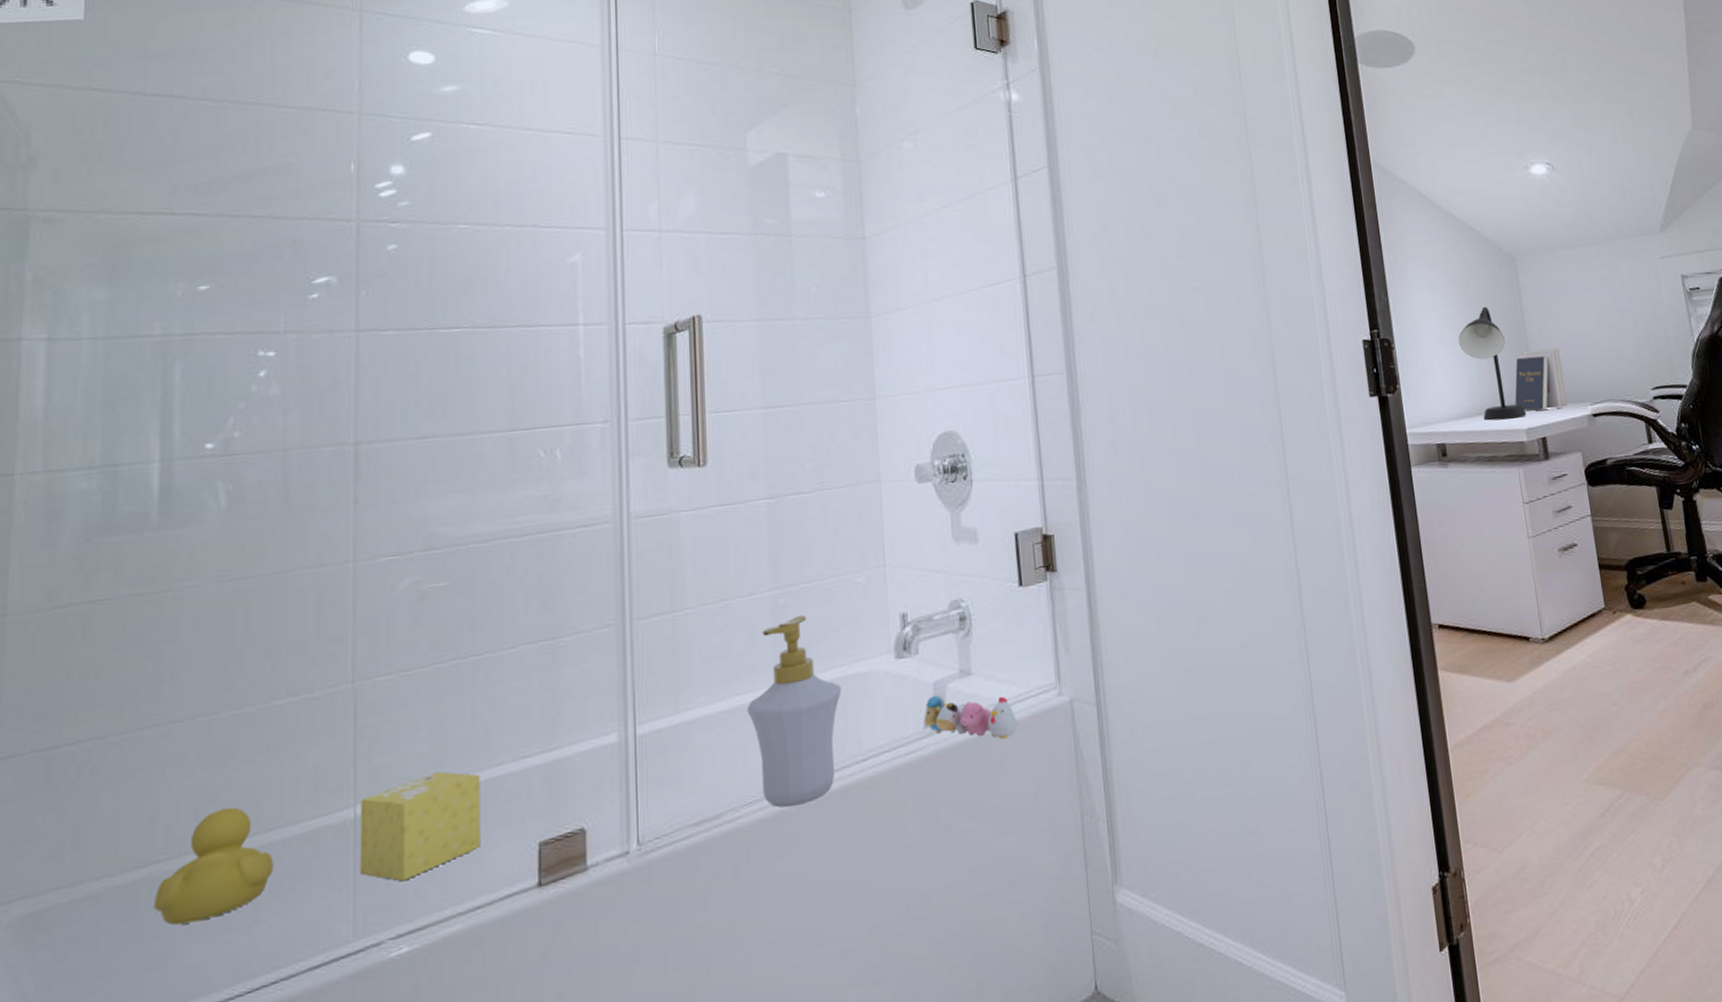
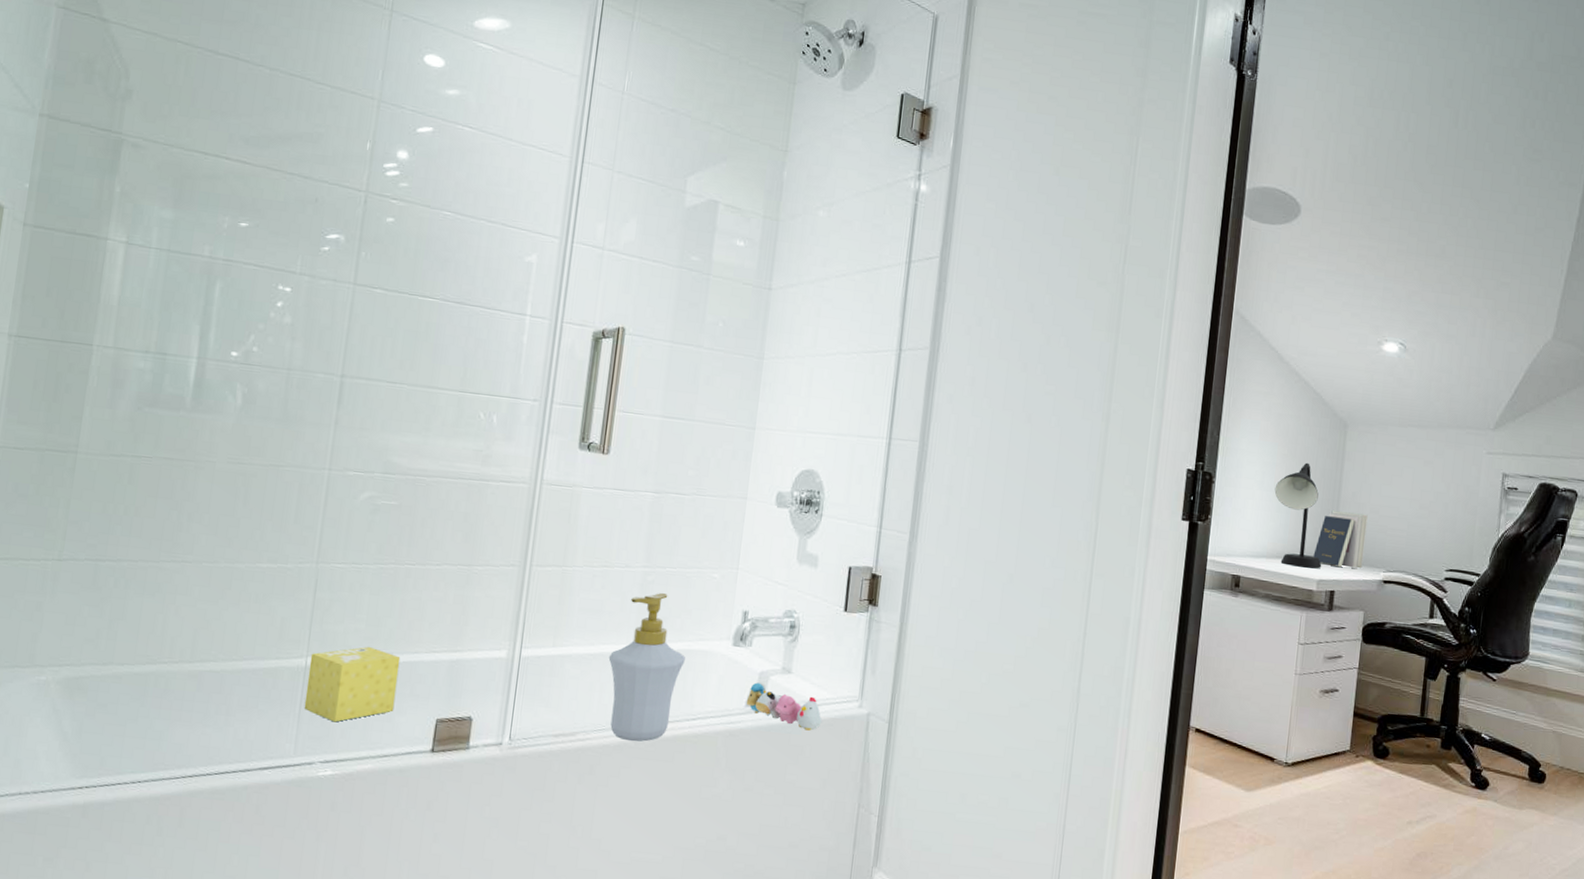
rubber duck: present [154,807,273,925] -> none [158,635,244,714]

